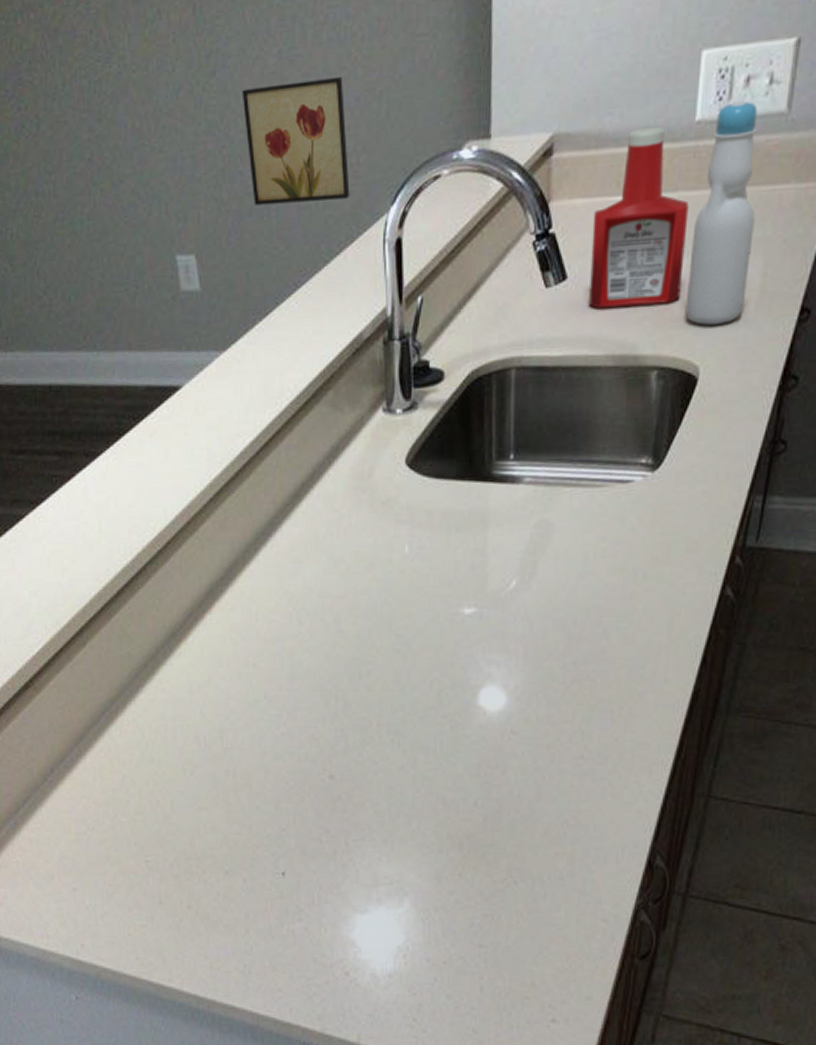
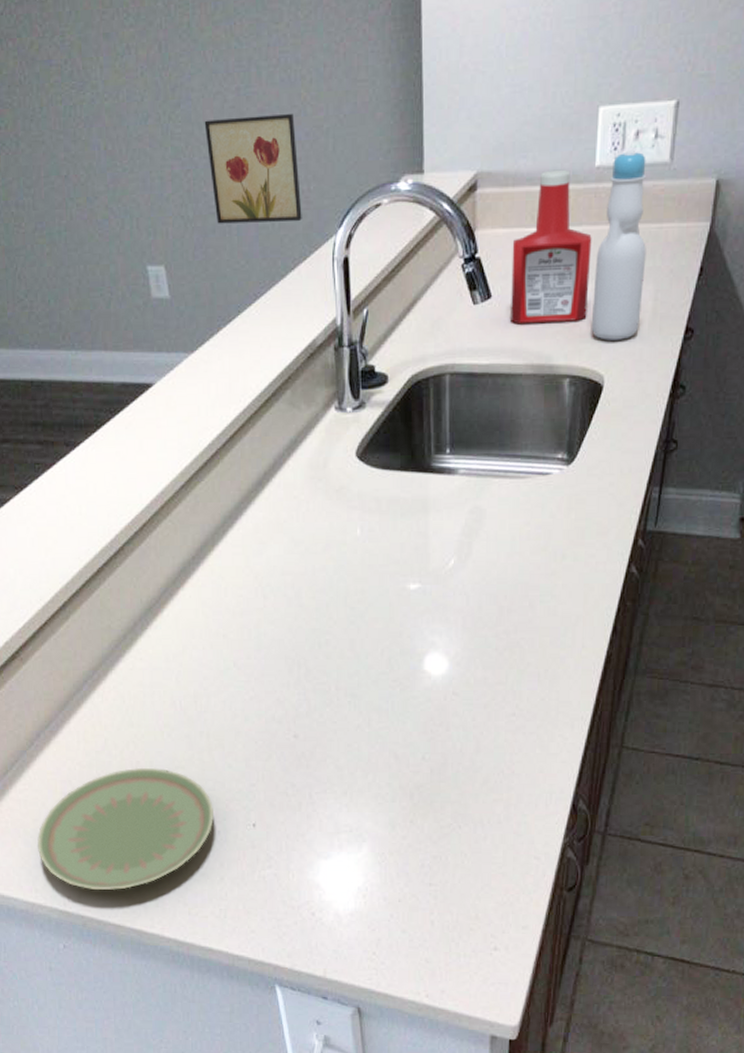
plate: none [50,807,240,939] -> present [37,767,215,891]

